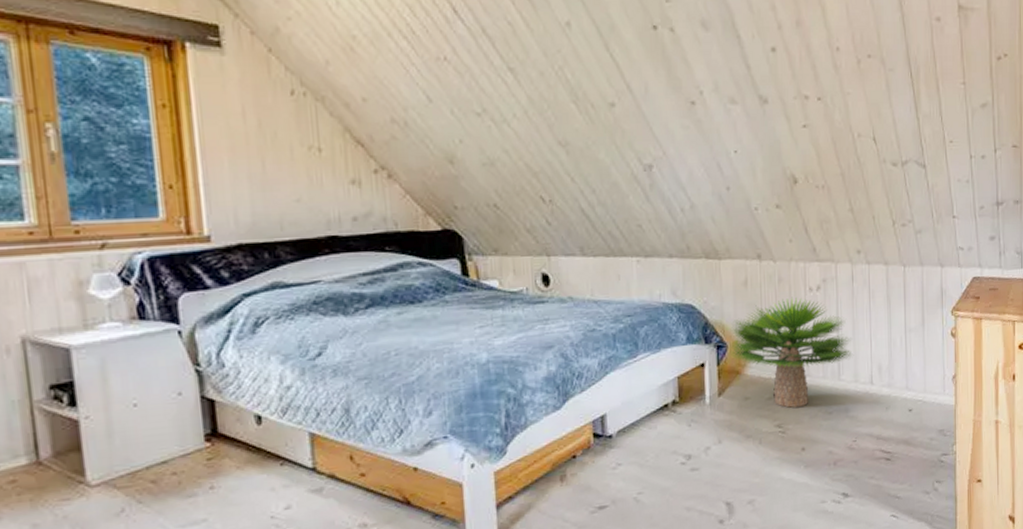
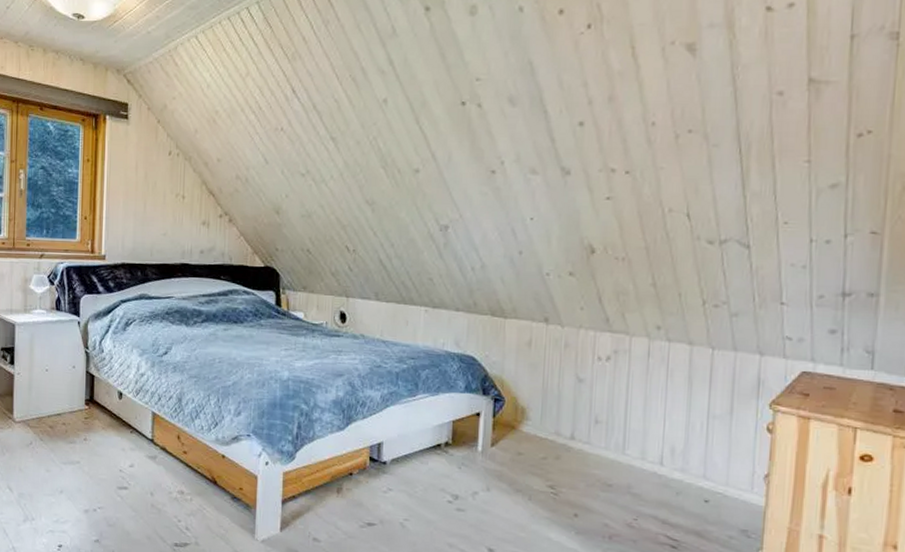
potted plant: present [728,297,853,408] -> none [505,363,643,473]

